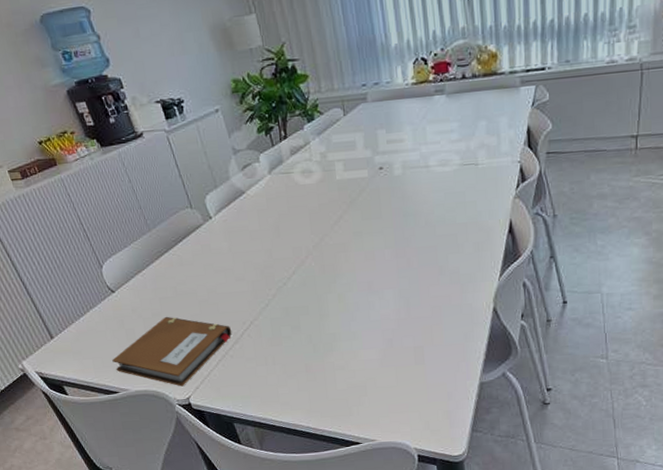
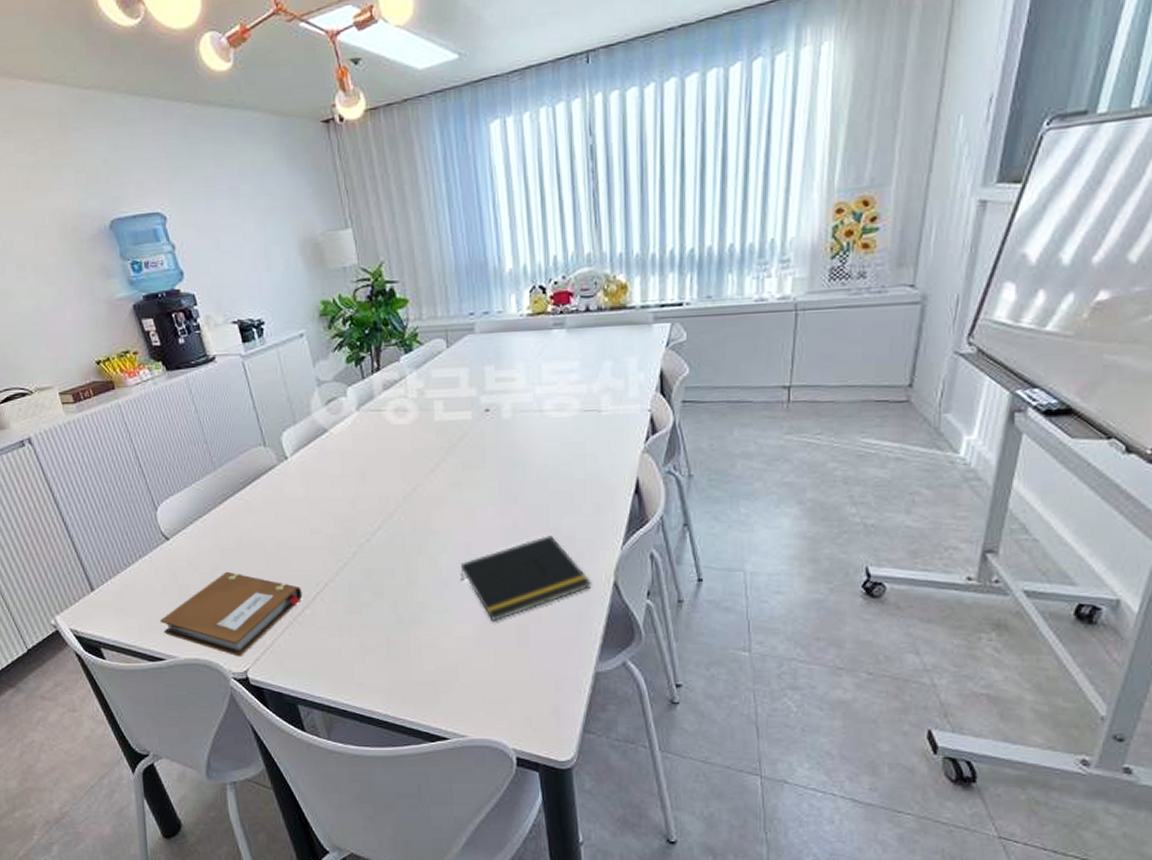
notepad: none [364,272,475,345] -> present [460,535,592,621]

